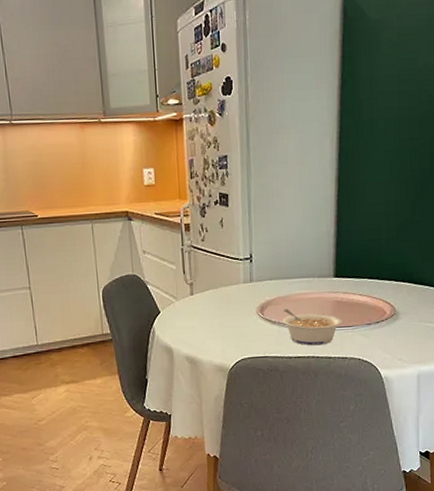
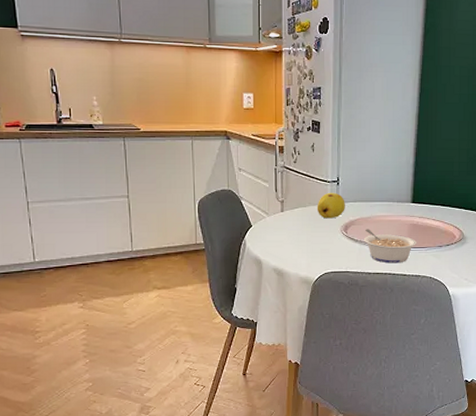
fruit: none [229,270,260,300] -> present [317,192,345,219]

